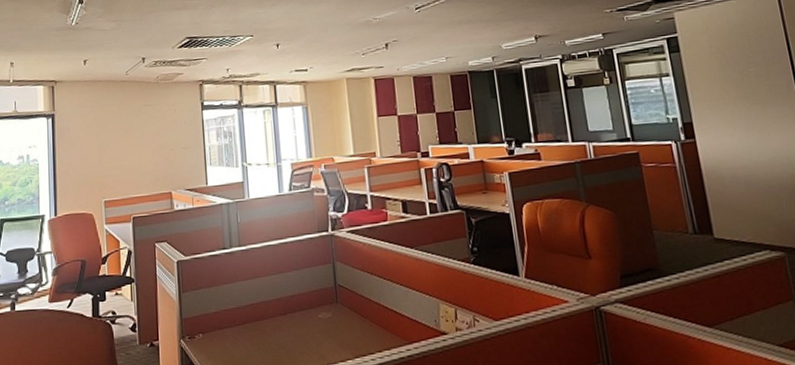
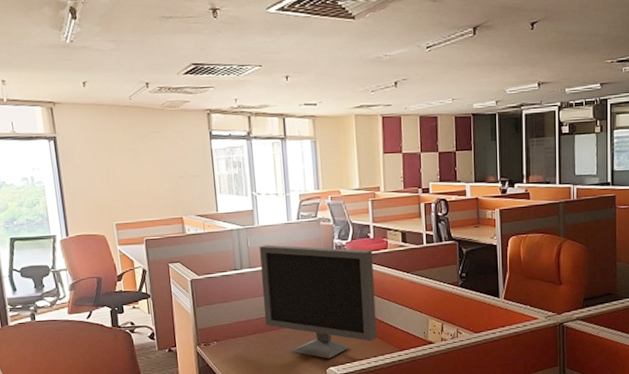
monitor: none [250,219,381,355] -> present [260,244,377,359]

